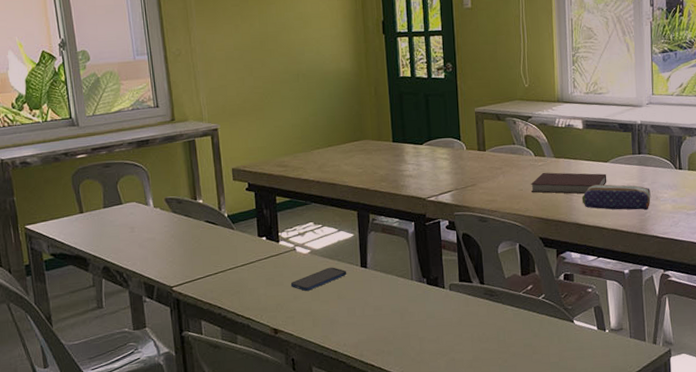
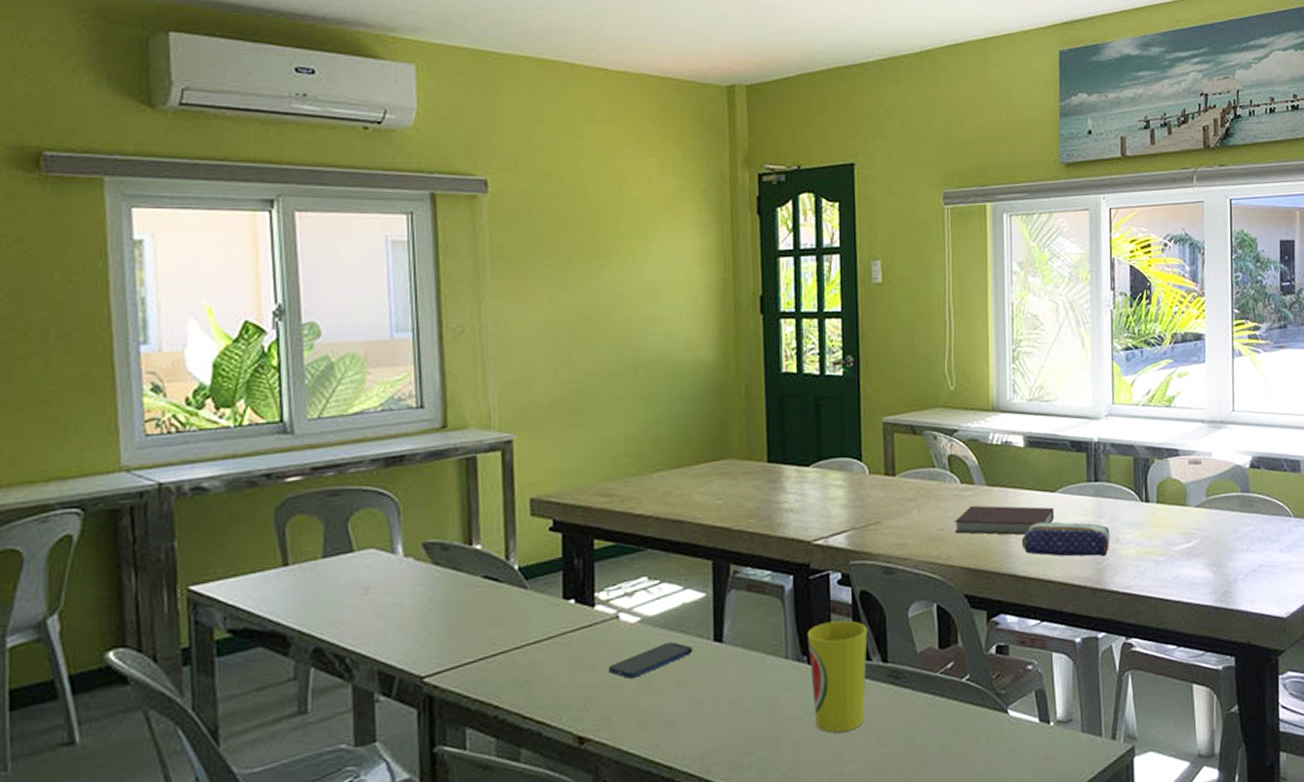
cup: none [425,254,469,332] -> present [807,620,868,733]

